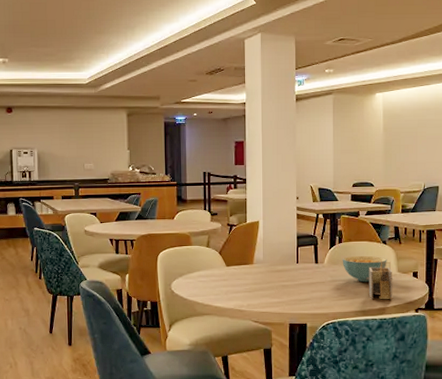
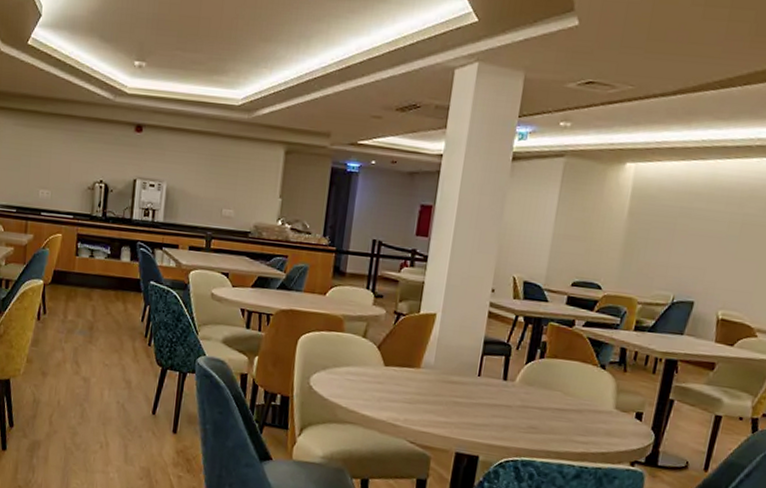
cereal bowl: present [342,255,387,283] -> none [540,378,603,416]
napkin holder: present [368,261,393,300] -> none [569,391,608,444]

